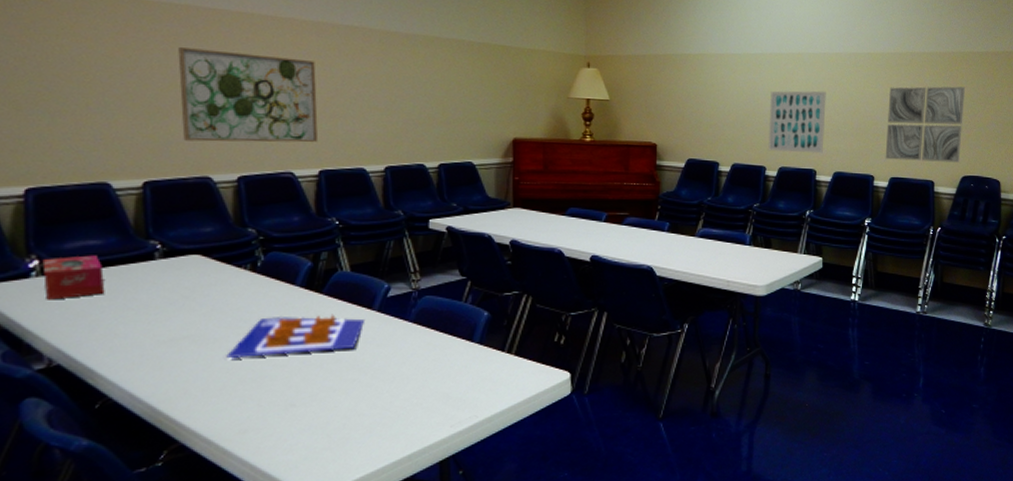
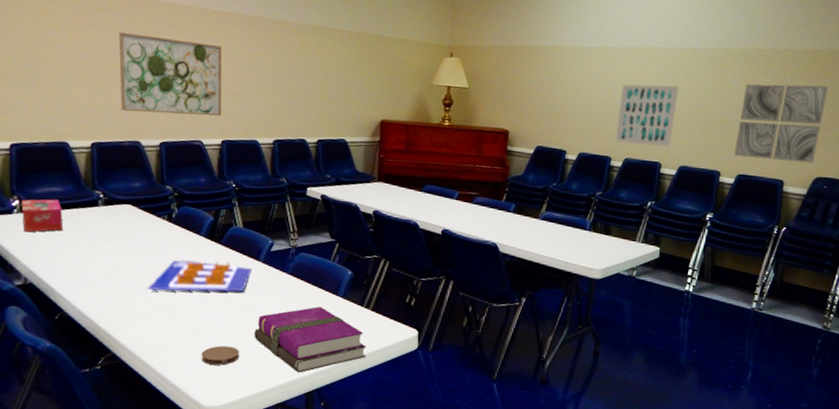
coaster: none [302,416,353,442] -> present [201,345,240,365]
hardback book: none [371,356,512,439] -> present [254,306,367,373]

